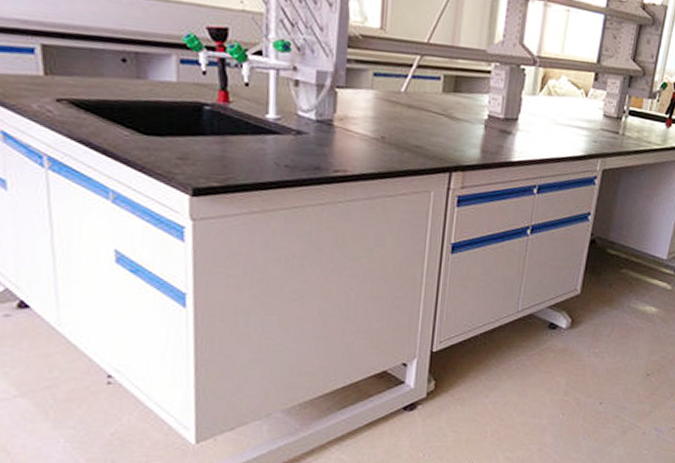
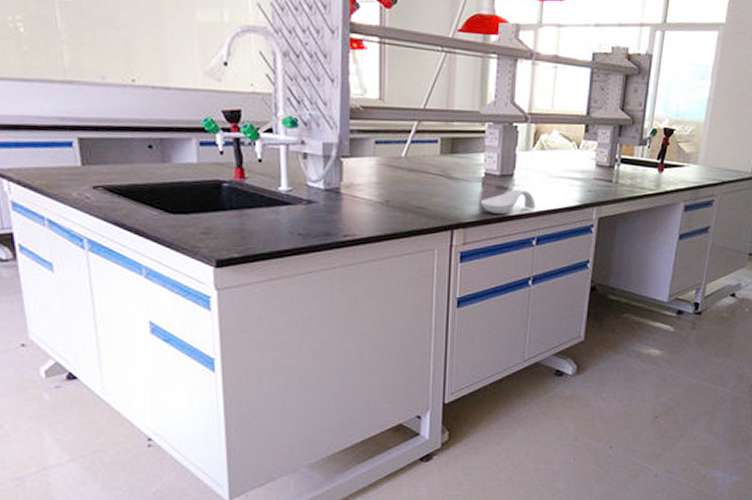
spoon rest: none [481,134,539,159] -> present [480,189,536,214]

